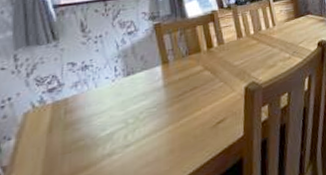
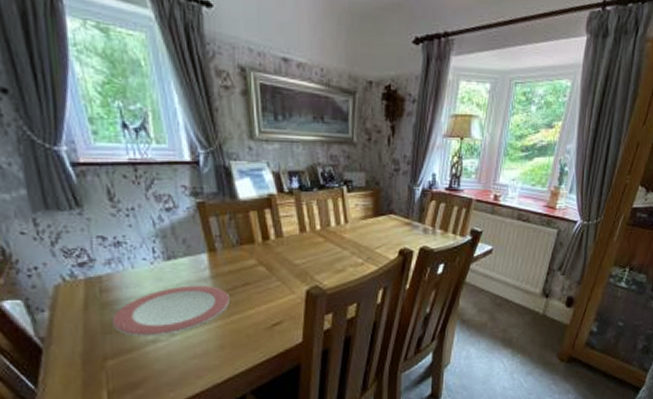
plate: none [72,94,179,153] -> present [111,285,230,336]

